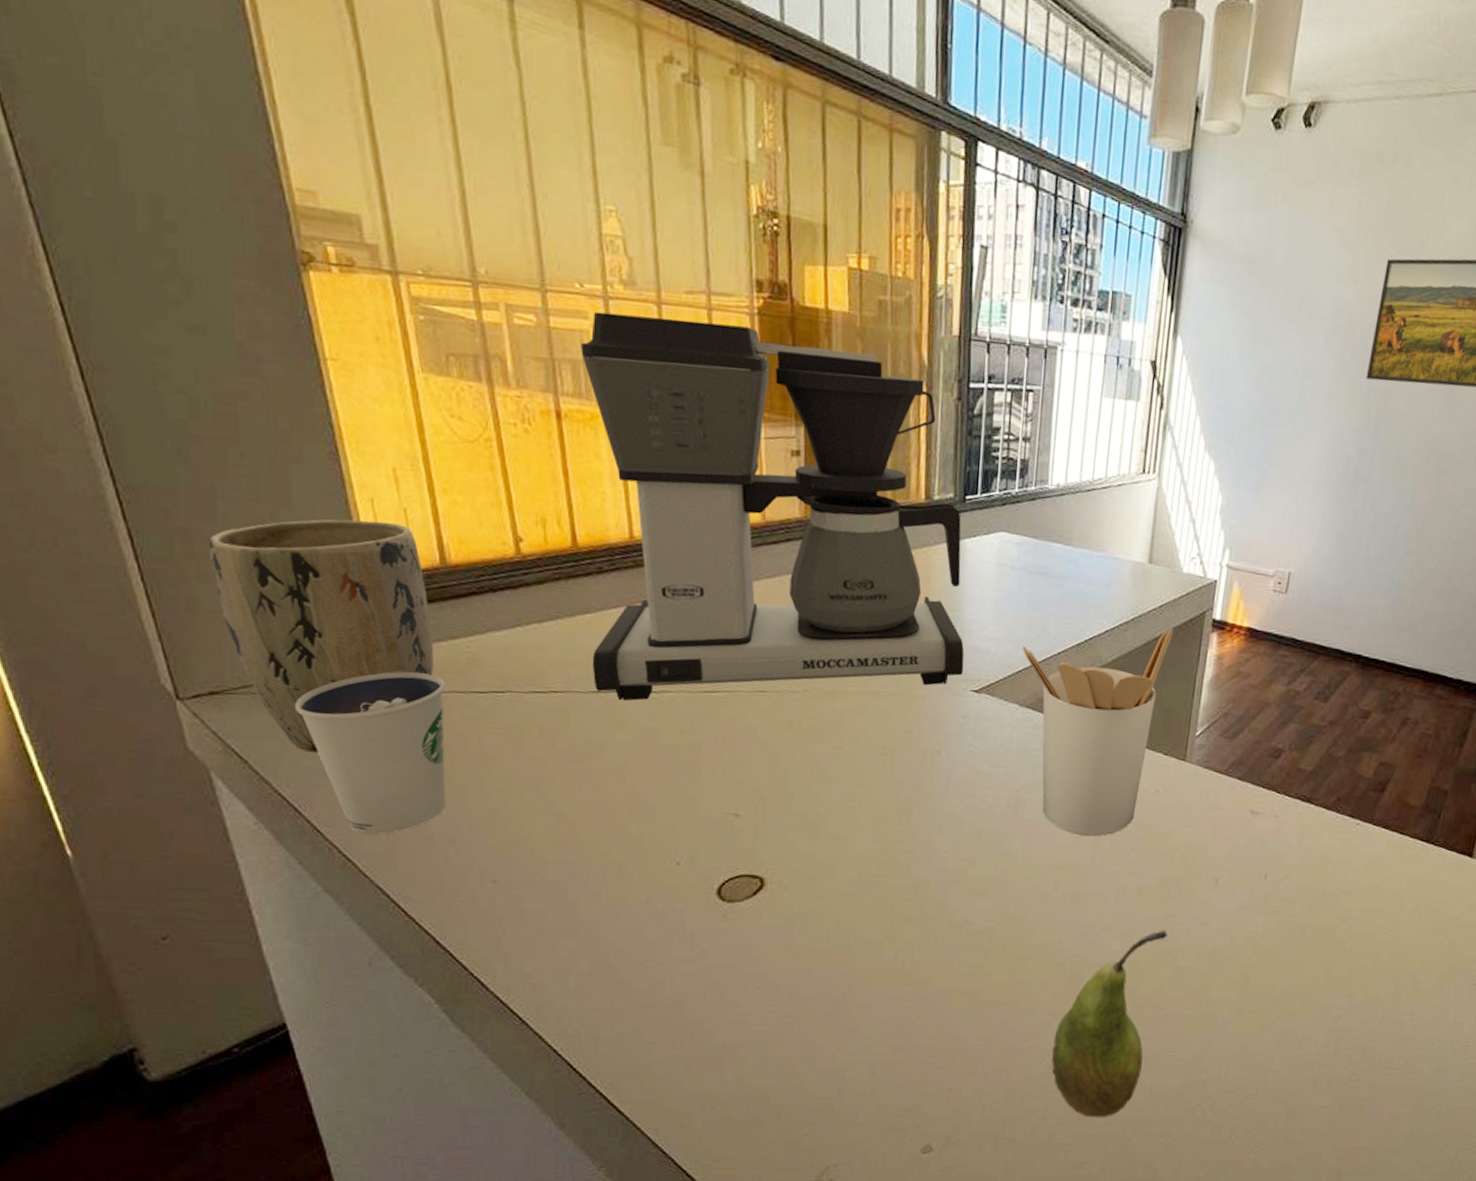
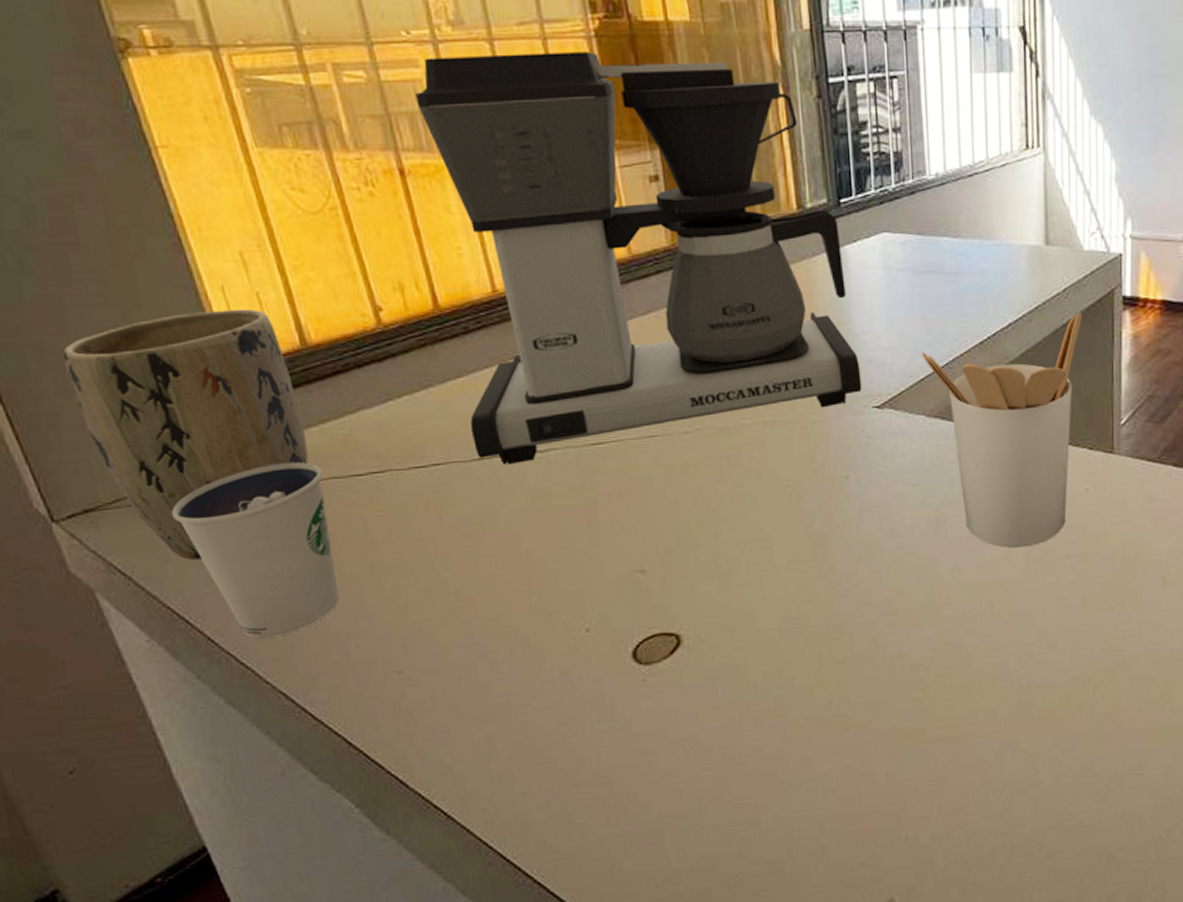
fruit: present [1051,930,1167,1118] -> none [1010,639,1118,851]

